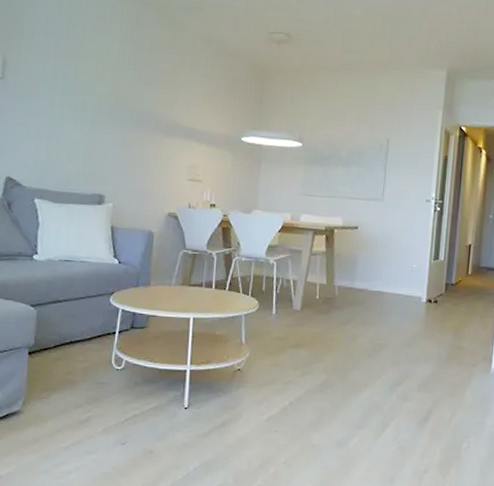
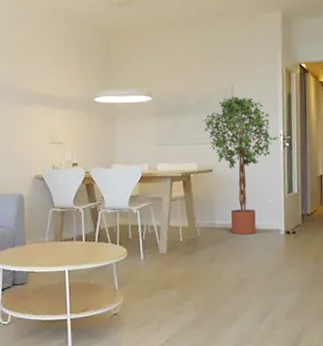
potted tree: none [353,151,428,299] -> present [202,95,277,235]

